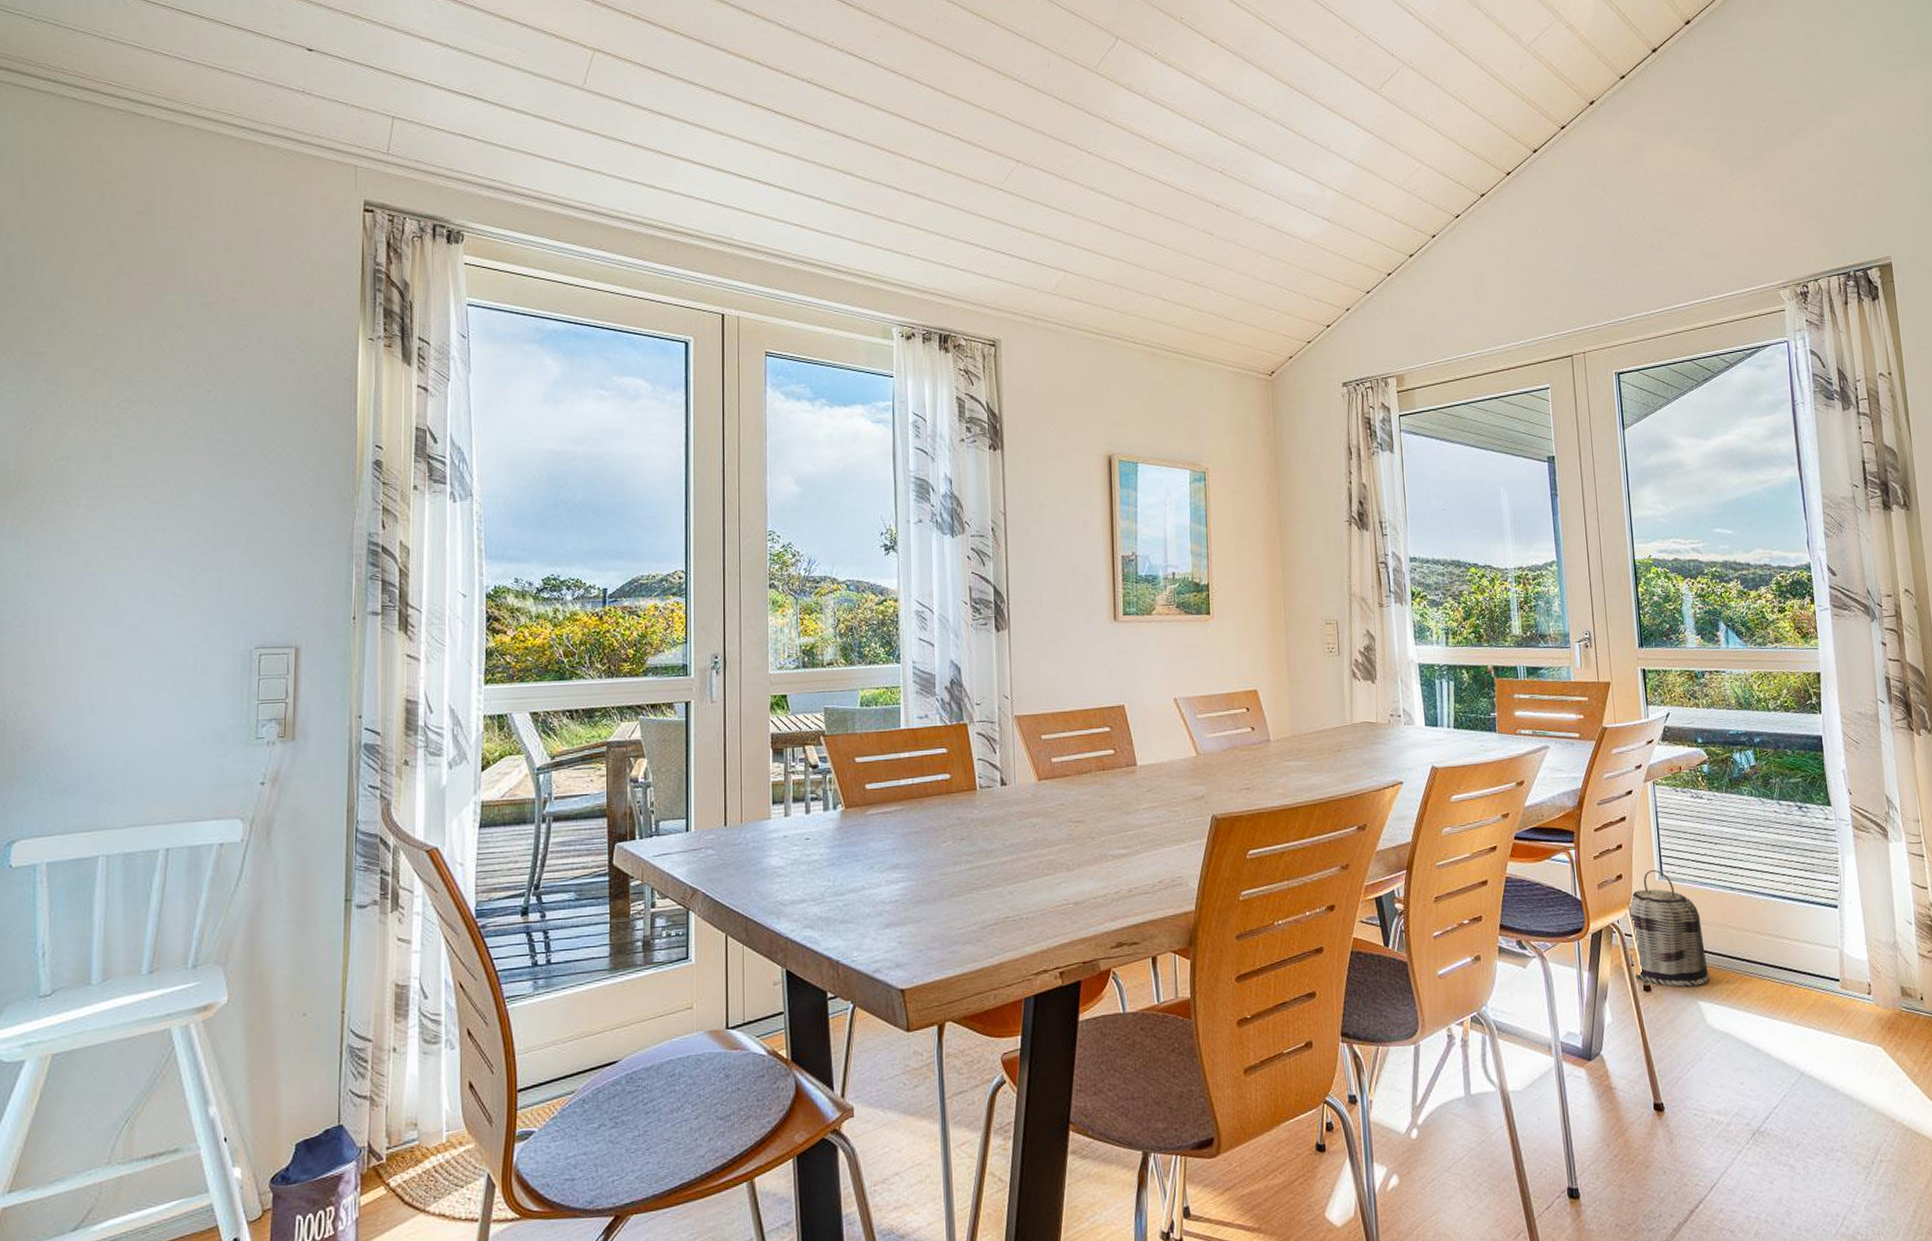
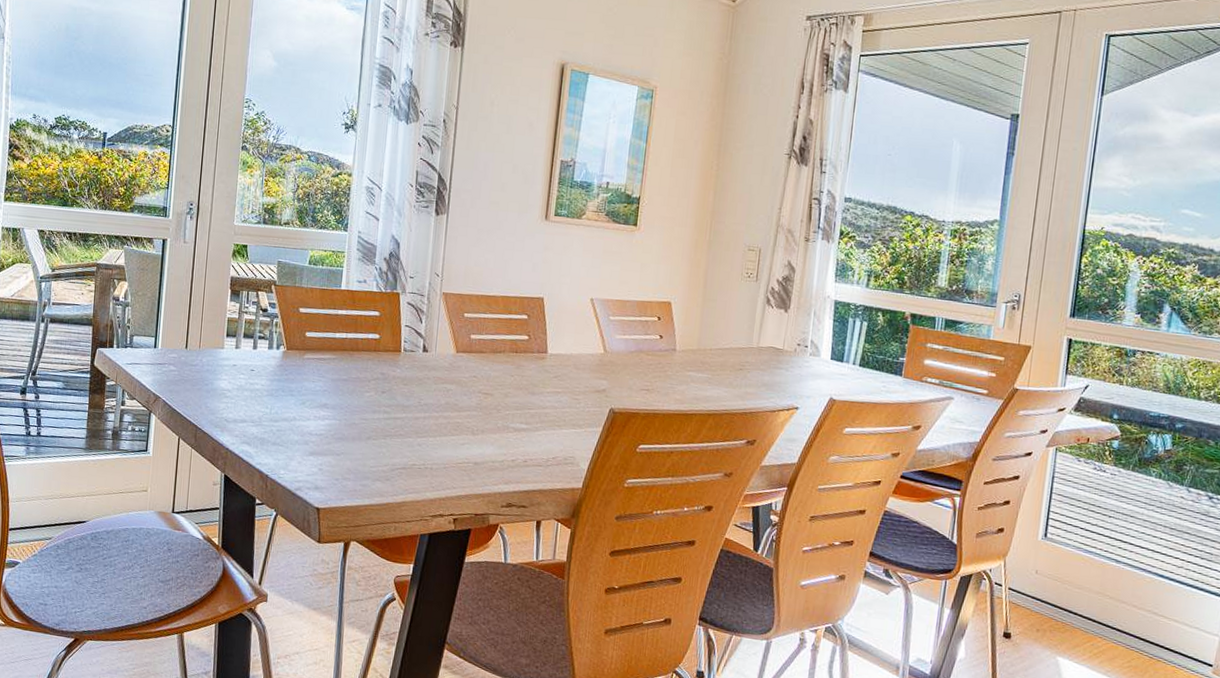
basket: present [1630,869,1710,987] -> none [995,529,1078,643]

